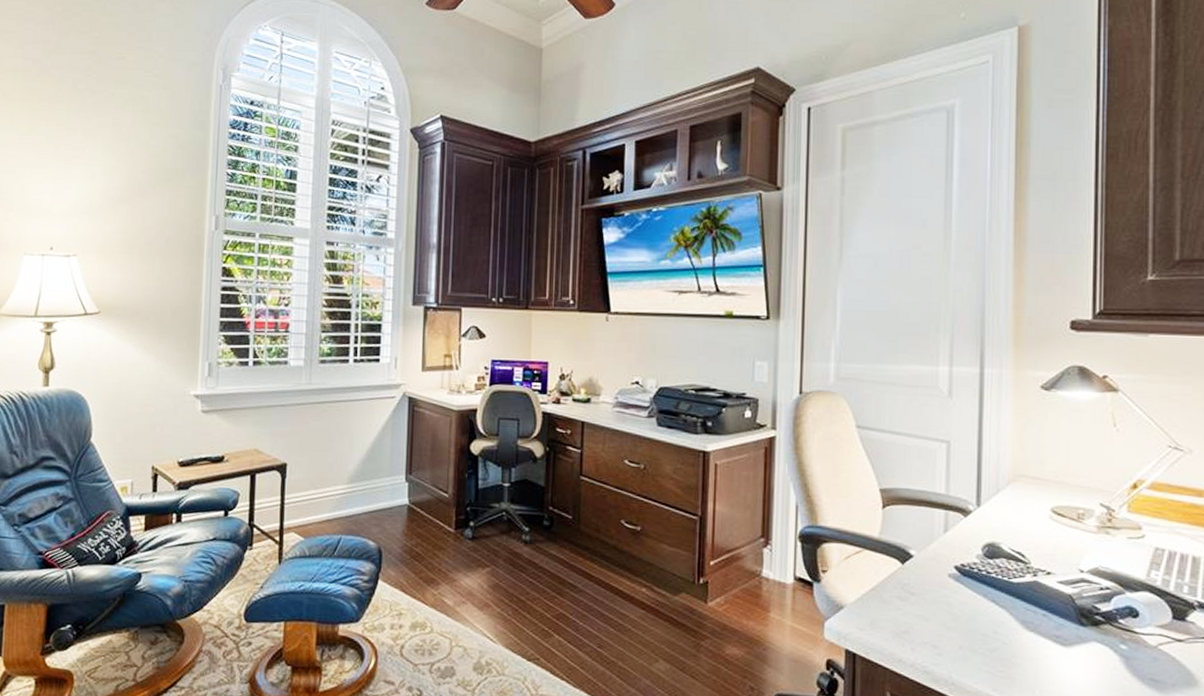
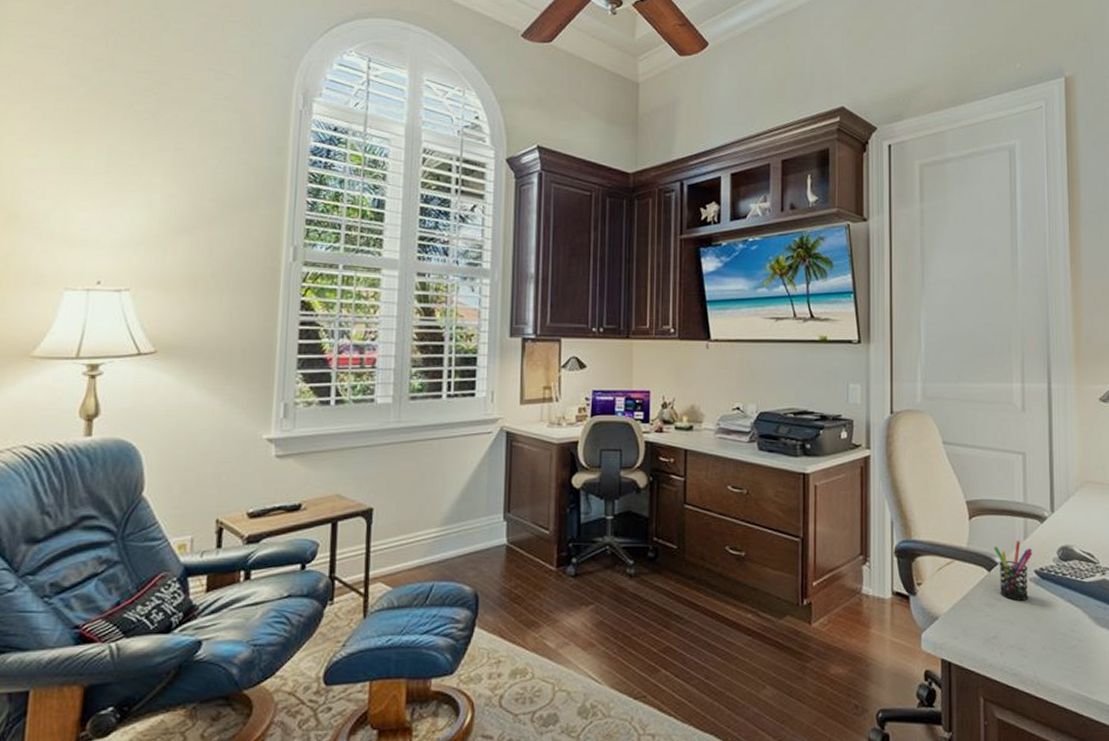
pen holder: none [909,534,953,597] -> present [993,541,1033,601]

